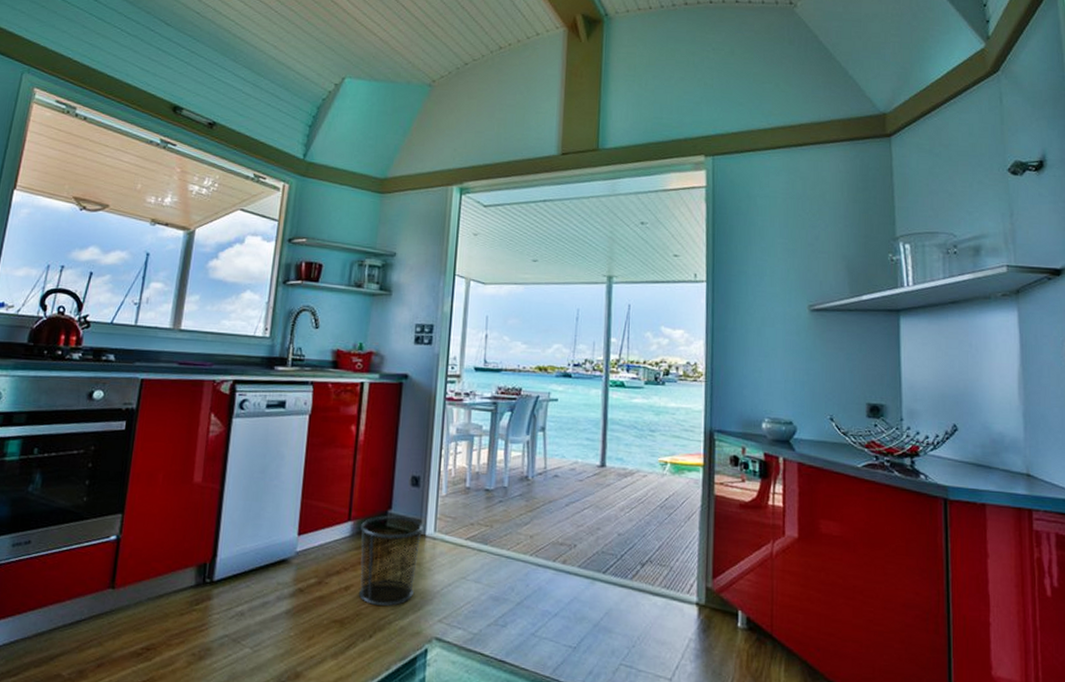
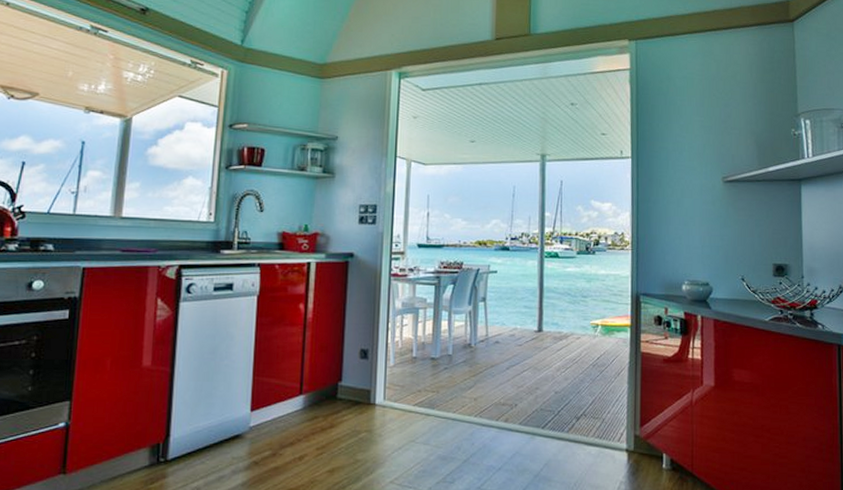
waste bin: present [359,515,424,607] -> none [311,387,373,473]

